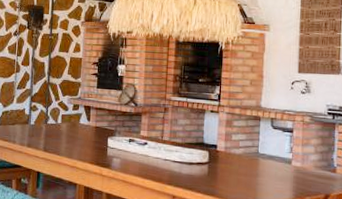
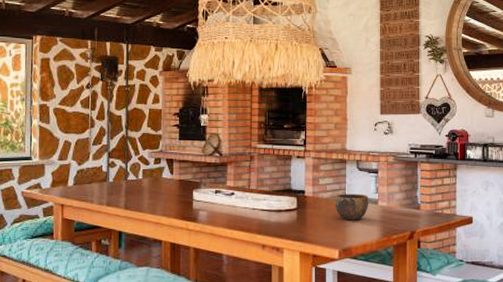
bowl: none [247,151,283,179] -> present [335,194,369,221]

